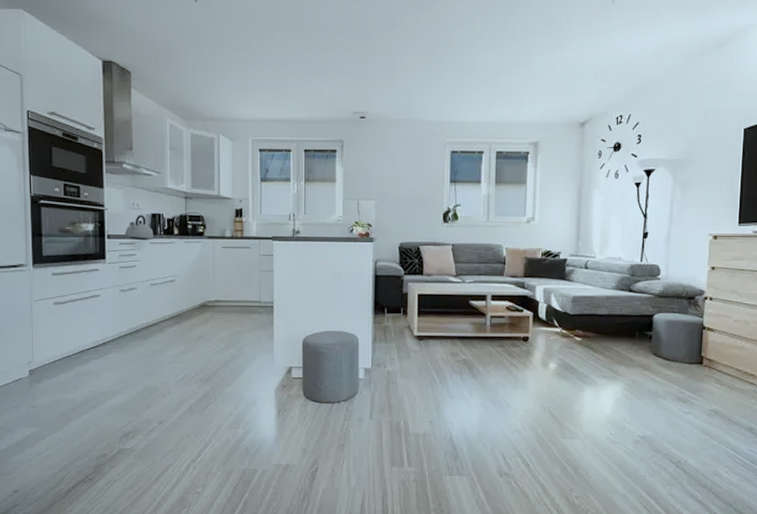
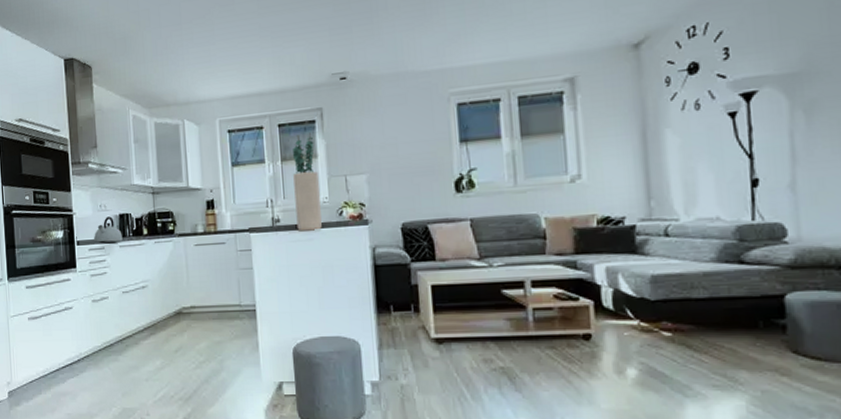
vase: none [314,160,335,243] -> present [293,132,322,232]

